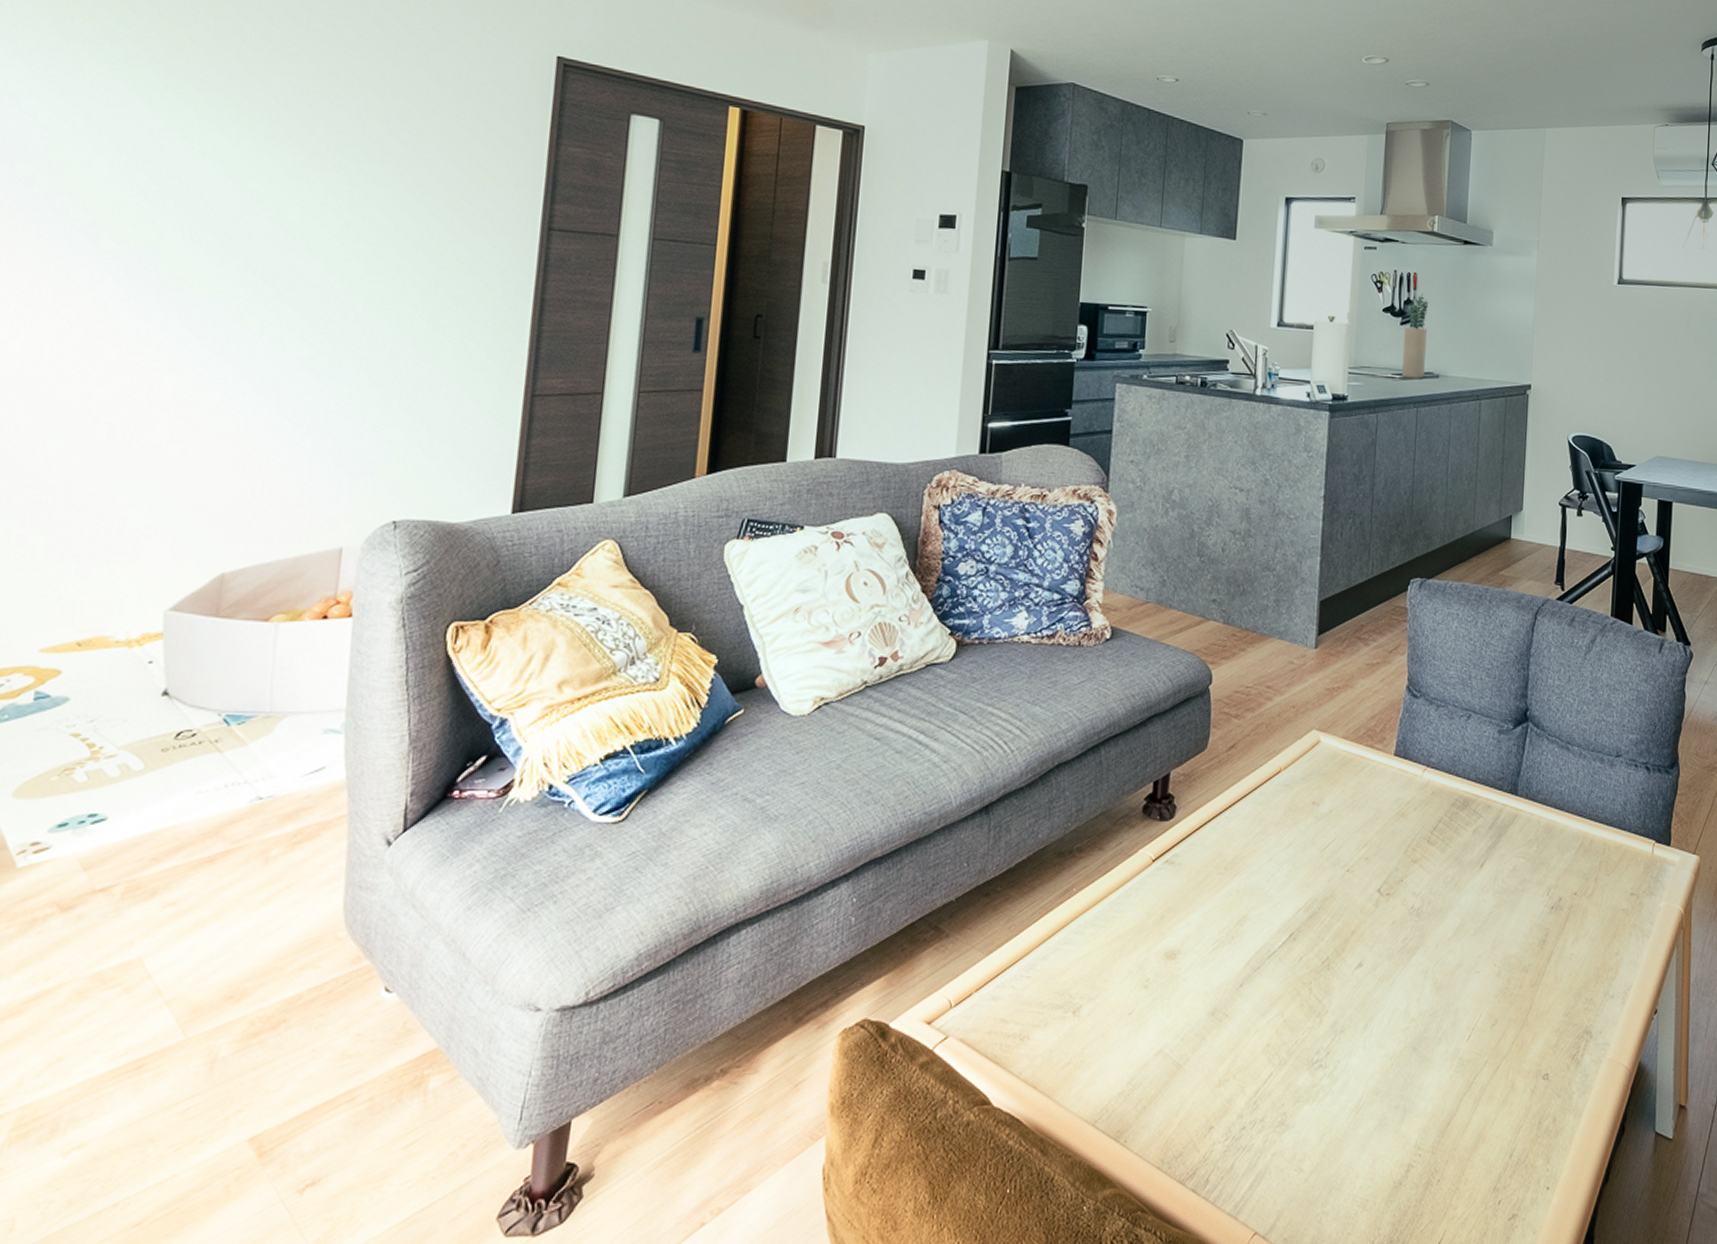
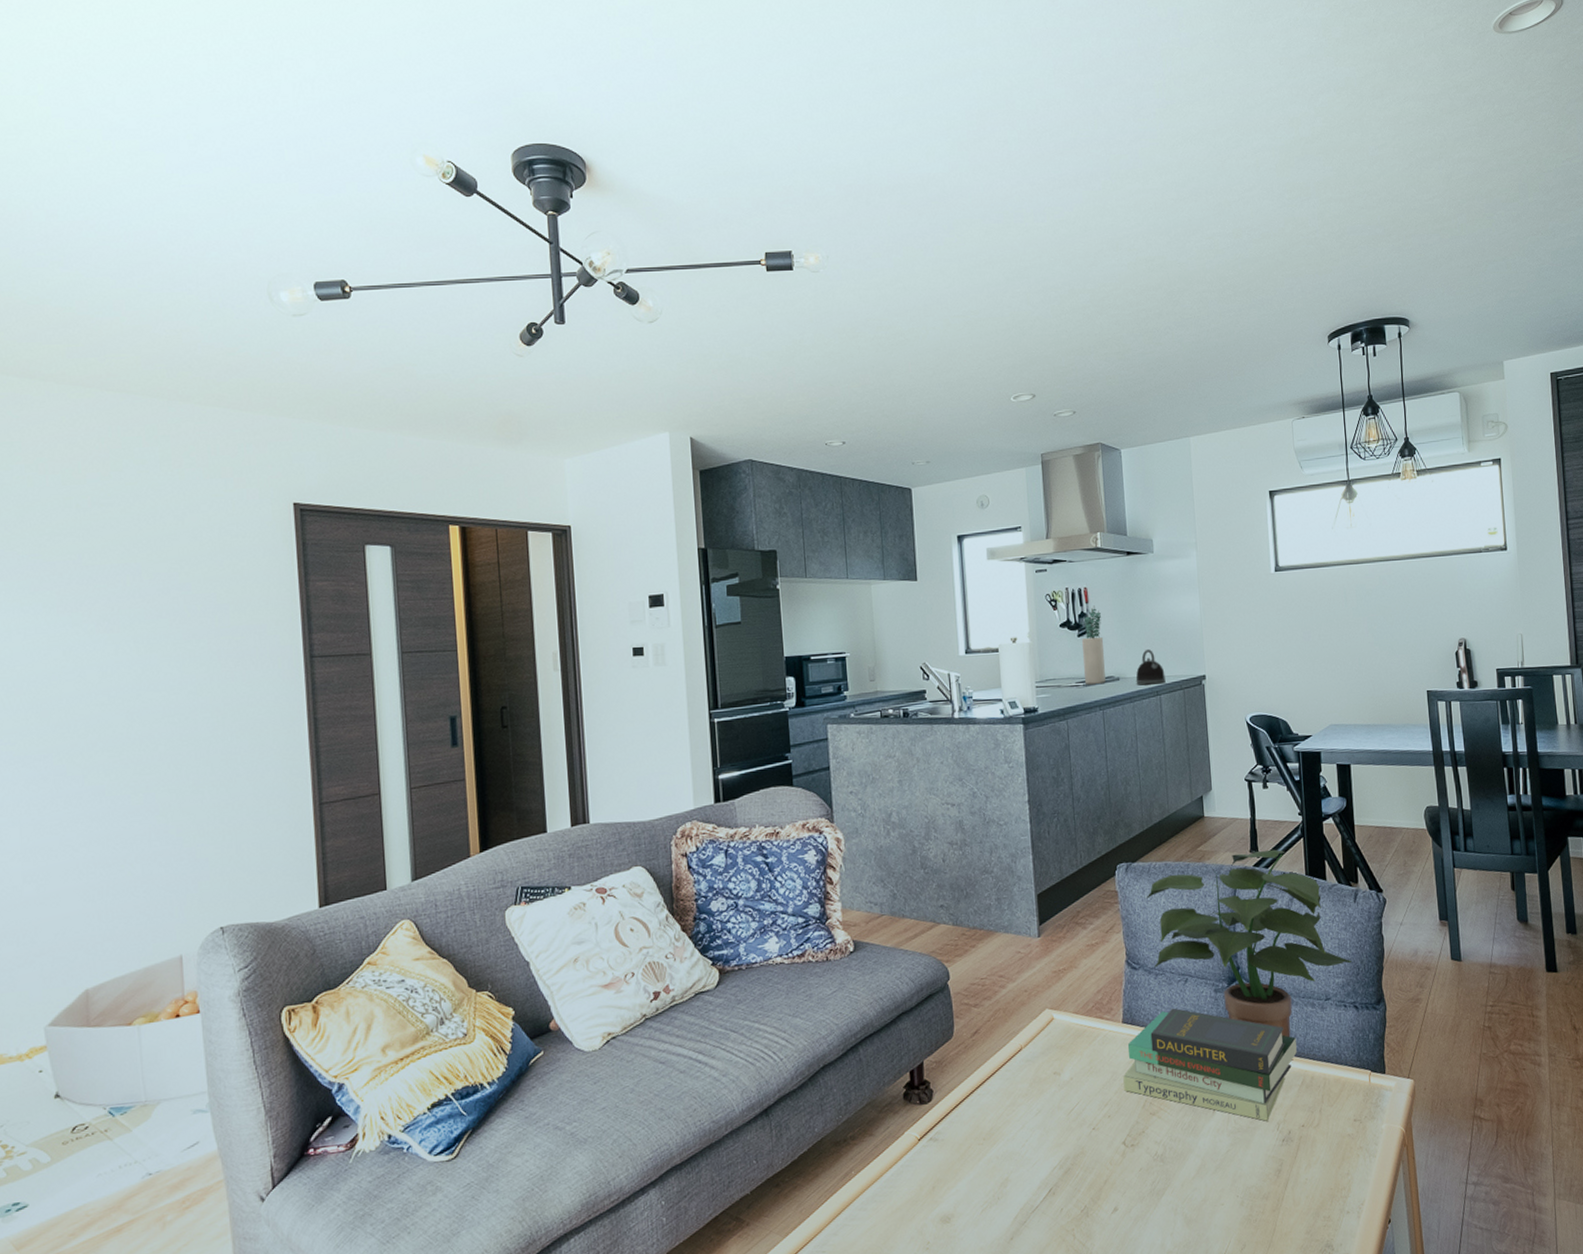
books: none [1387,745,1579,884] -> present [1123,1008,1297,1121]
potted plant: none [1437,583,1649,793] -> present [1145,849,1352,1038]
kettle: none [1456,348,1489,388] -> present [1136,648,1166,686]

